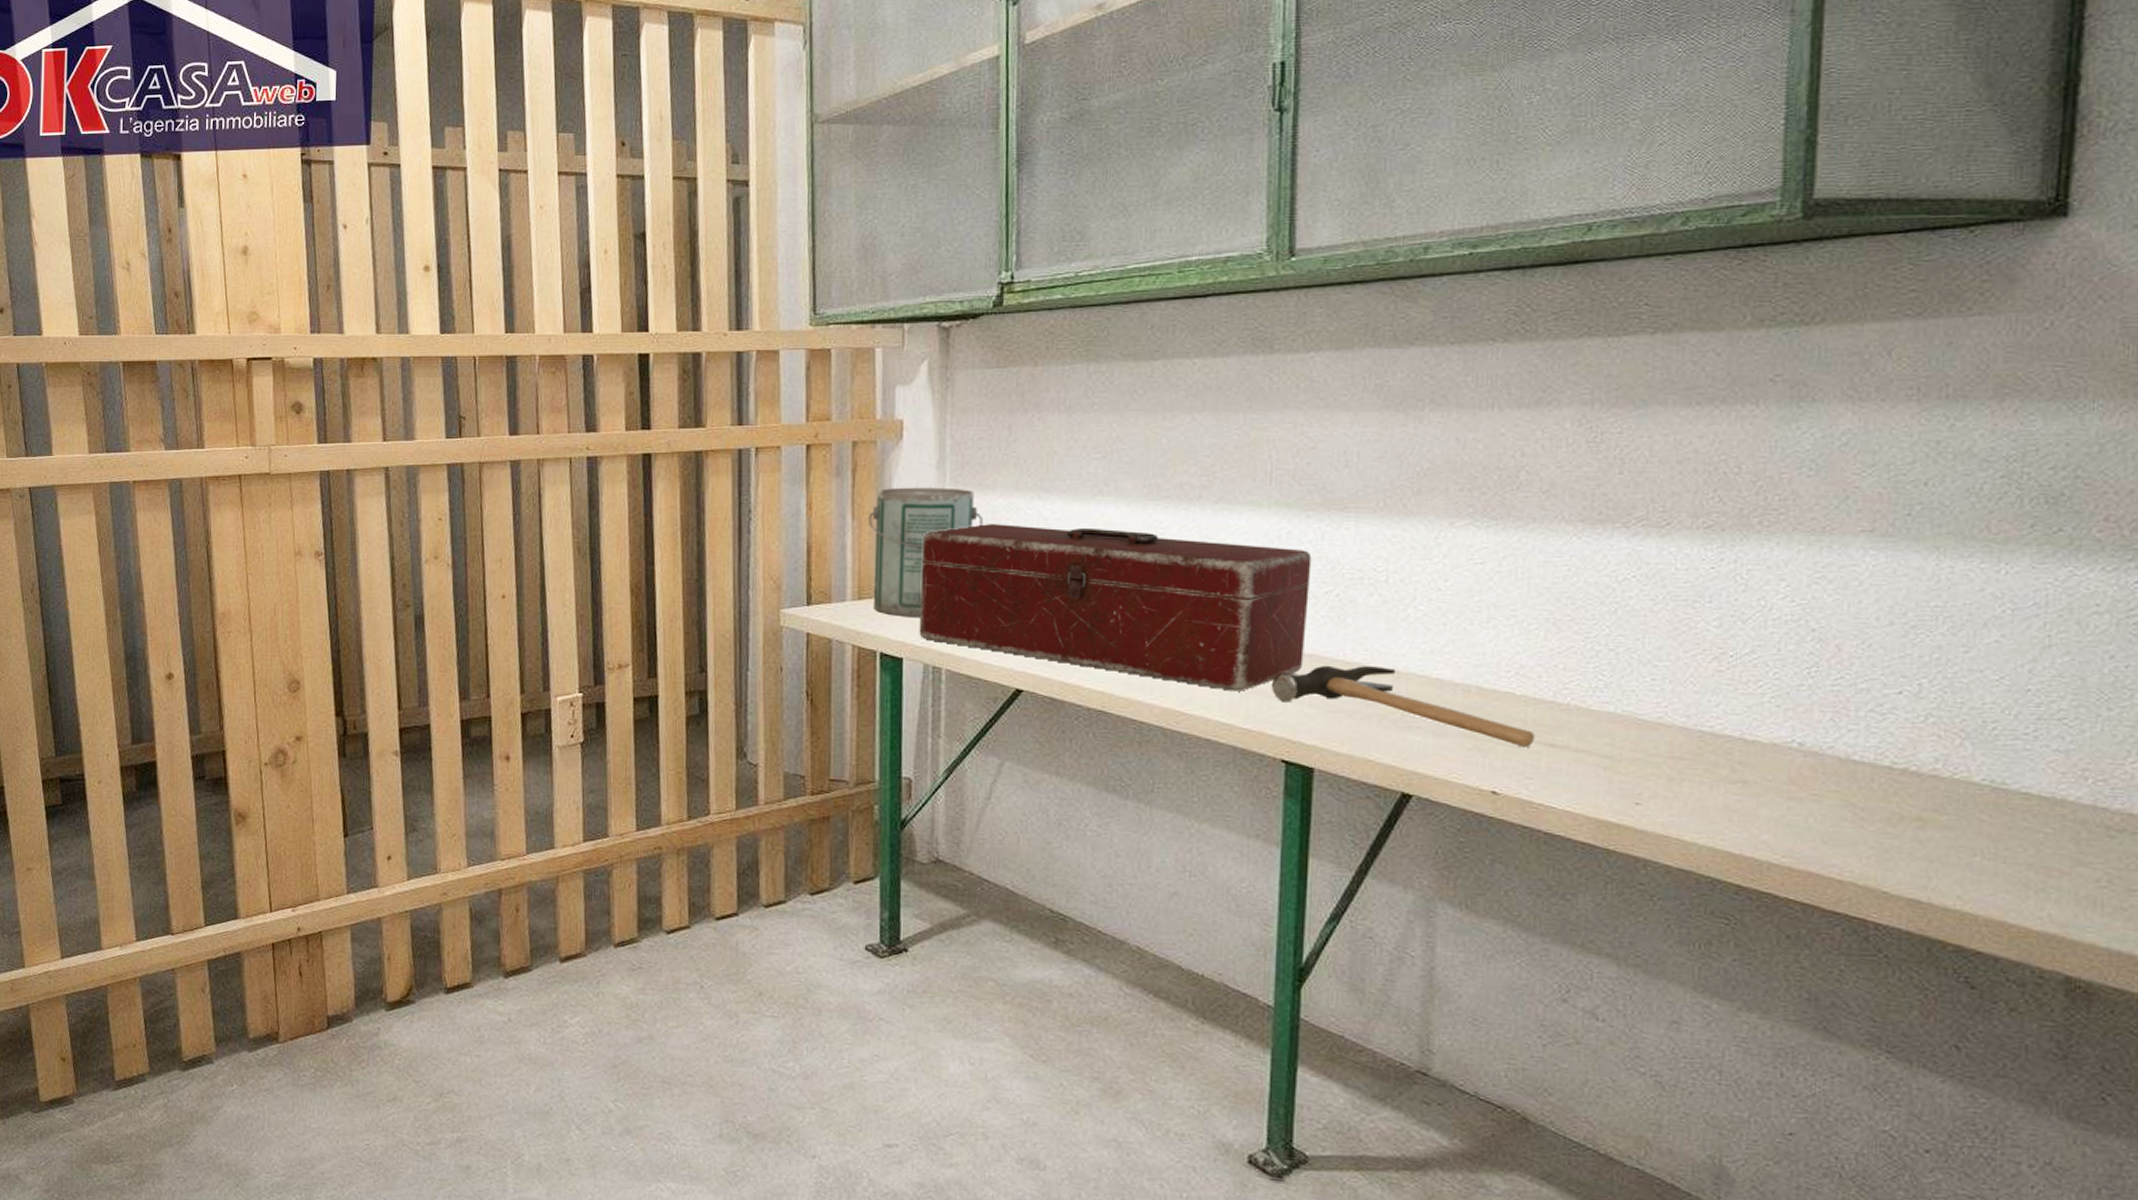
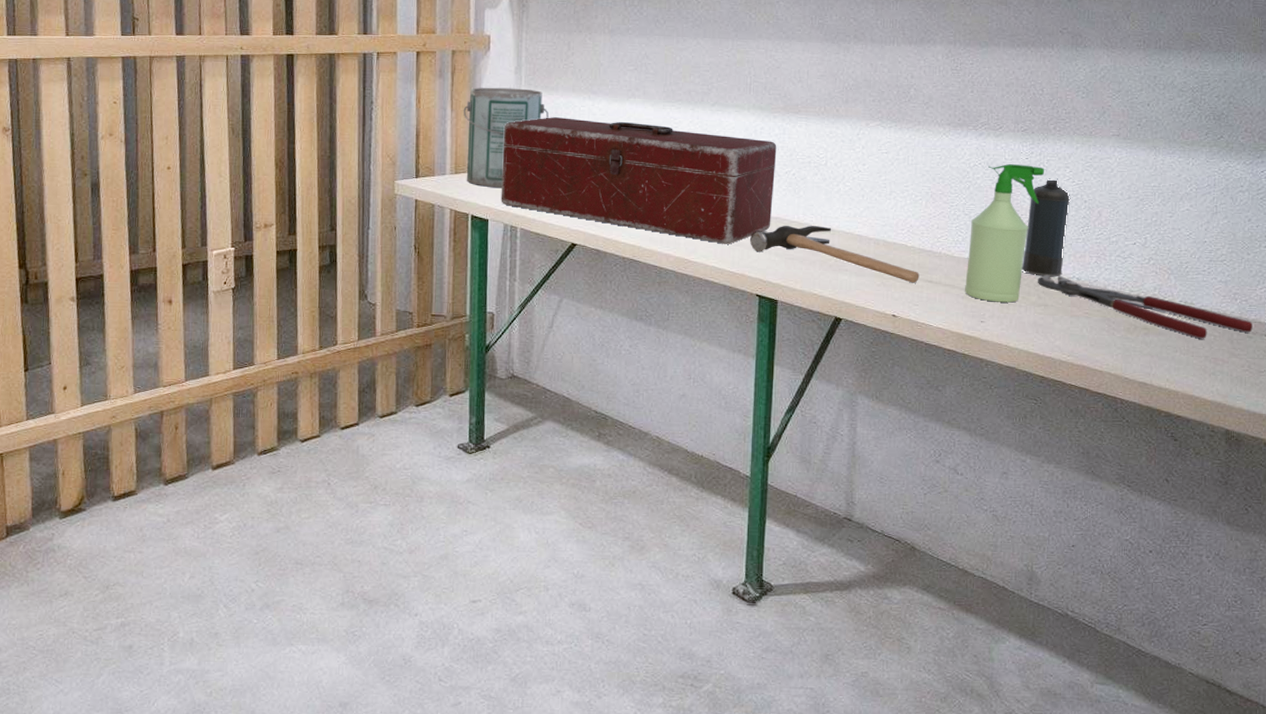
spray bottle: none [1609,576,1744,777] -> present [965,164,1045,303]
spray can: none [1703,596,1788,741] -> present [1021,178,1071,277]
pliers: none [1731,737,2117,838] -> present [1038,274,1253,339]

